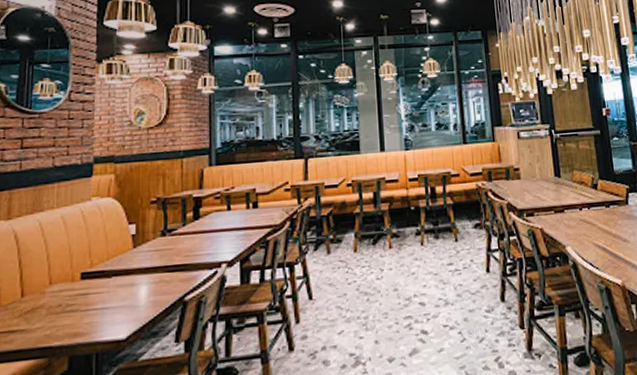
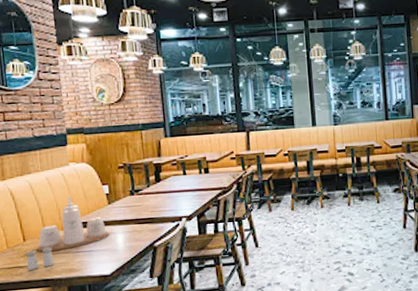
salt and pepper shaker: none [21,304,57,336] -> present [26,247,54,270]
condiment set: none [36,237,130,310] -> present [36,195,109,252]

